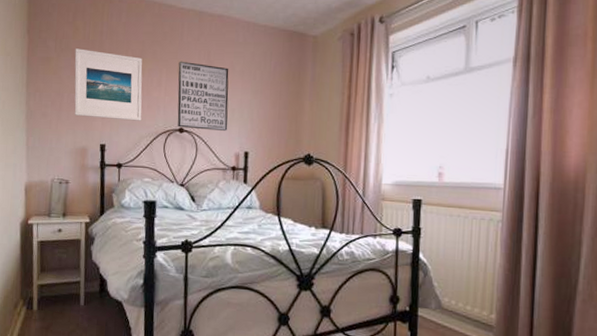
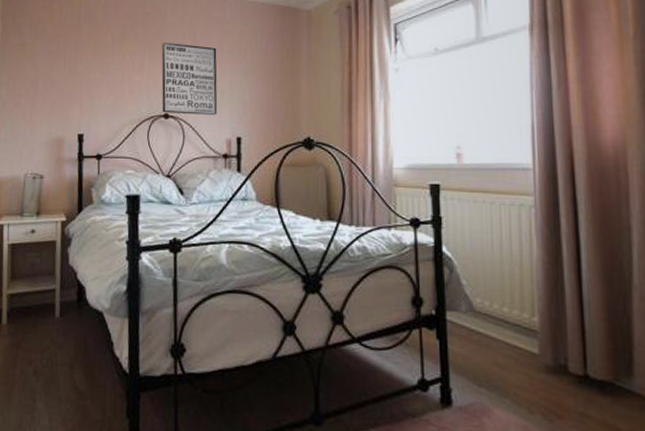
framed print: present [74,48,143,121] -> none [50,33,124,108]

